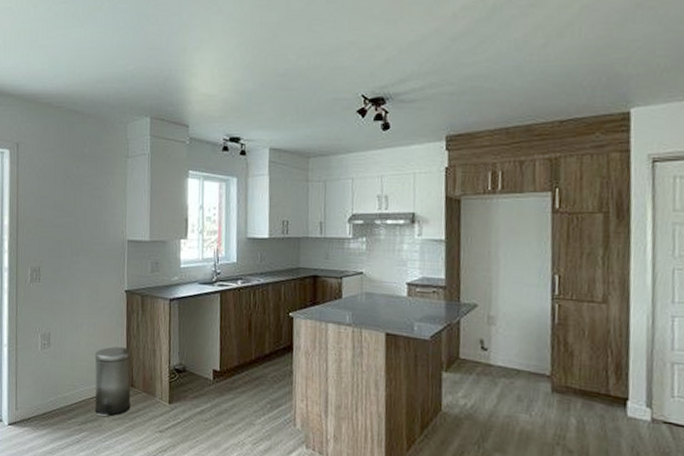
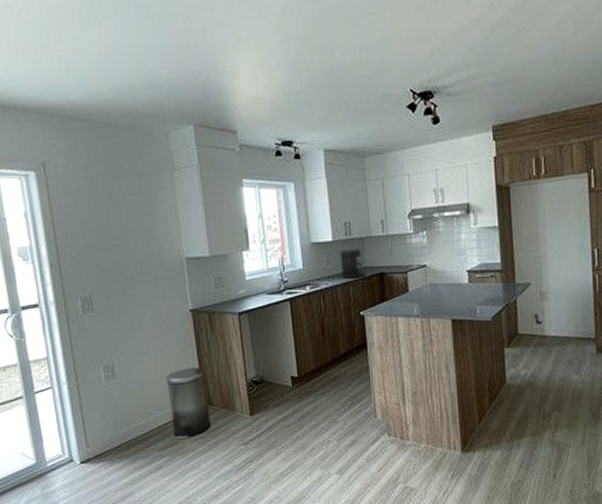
coffee maker: none [274,248,299,278] -> present [340,249,365,279]

